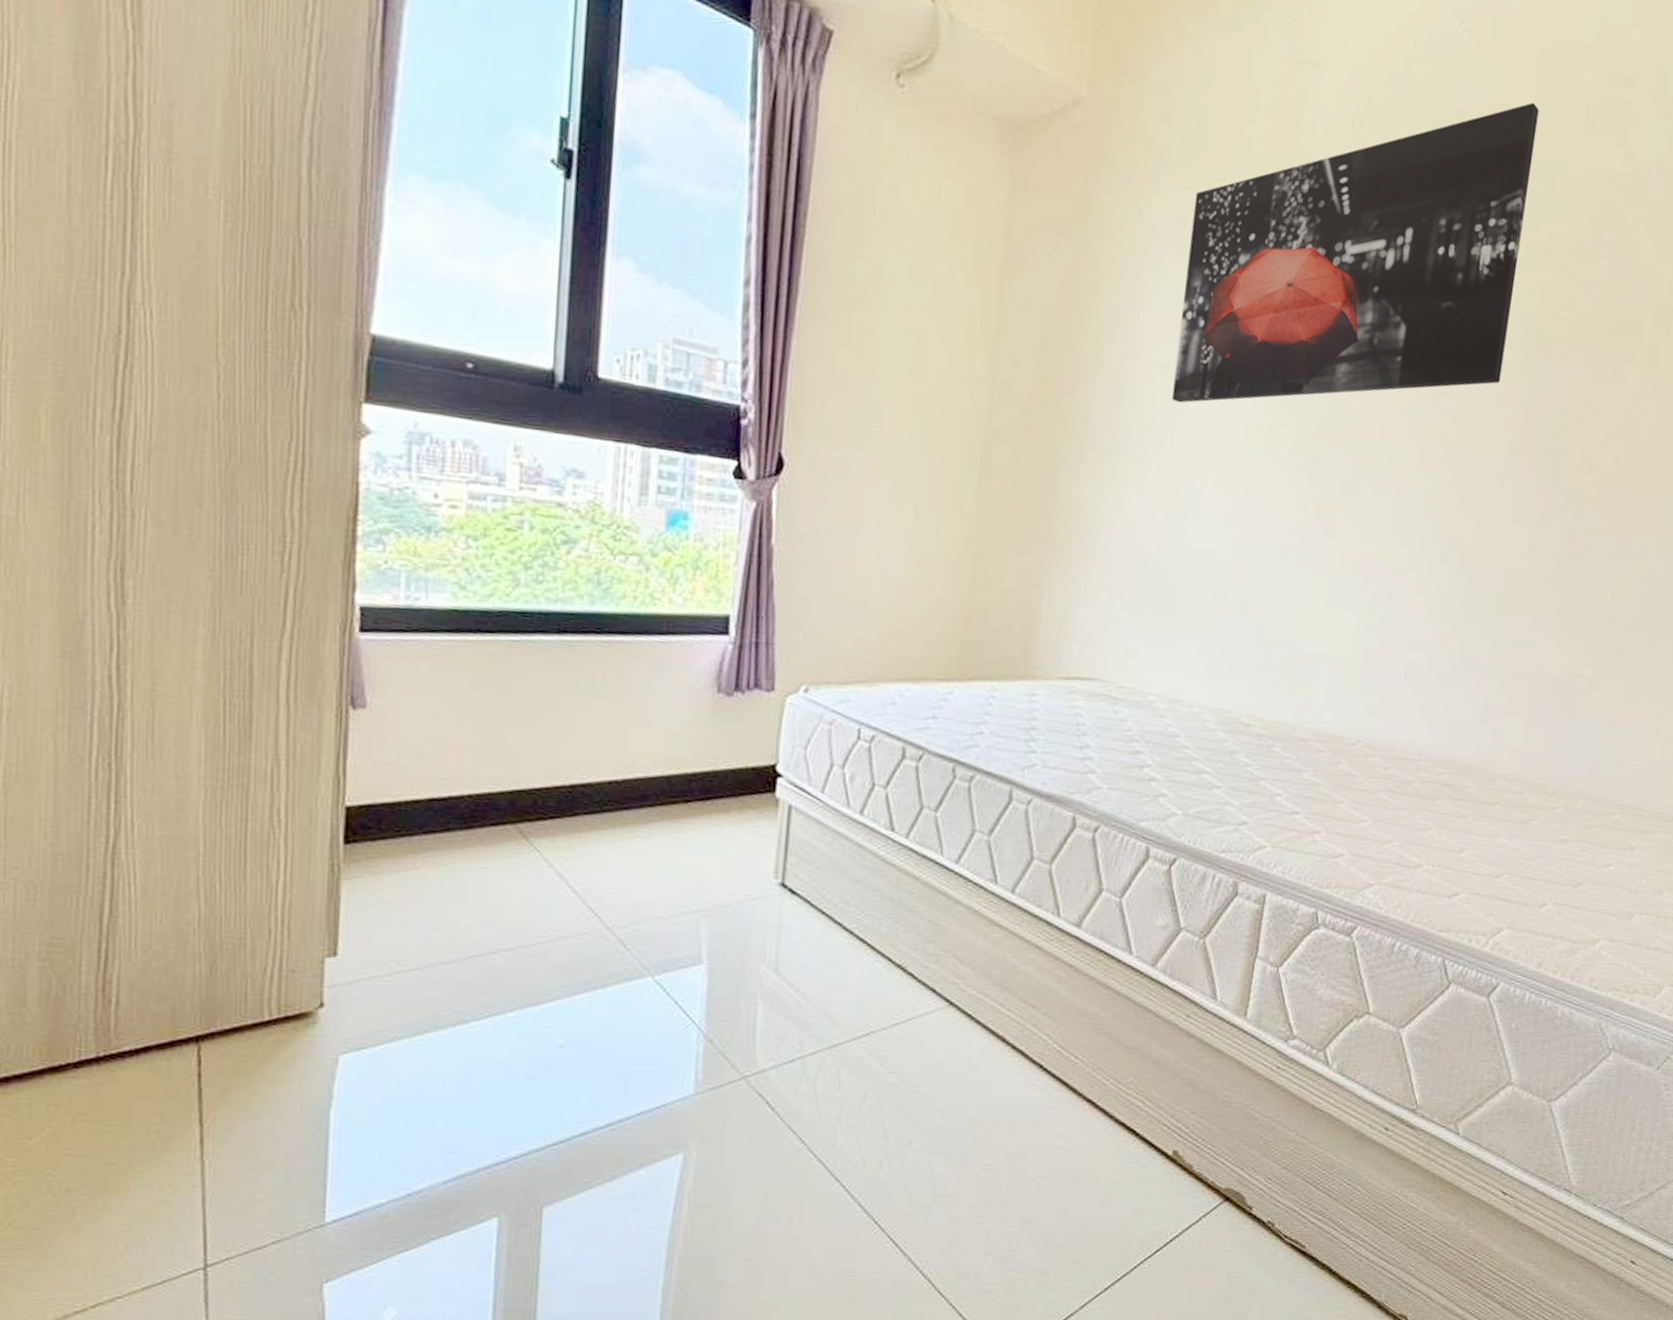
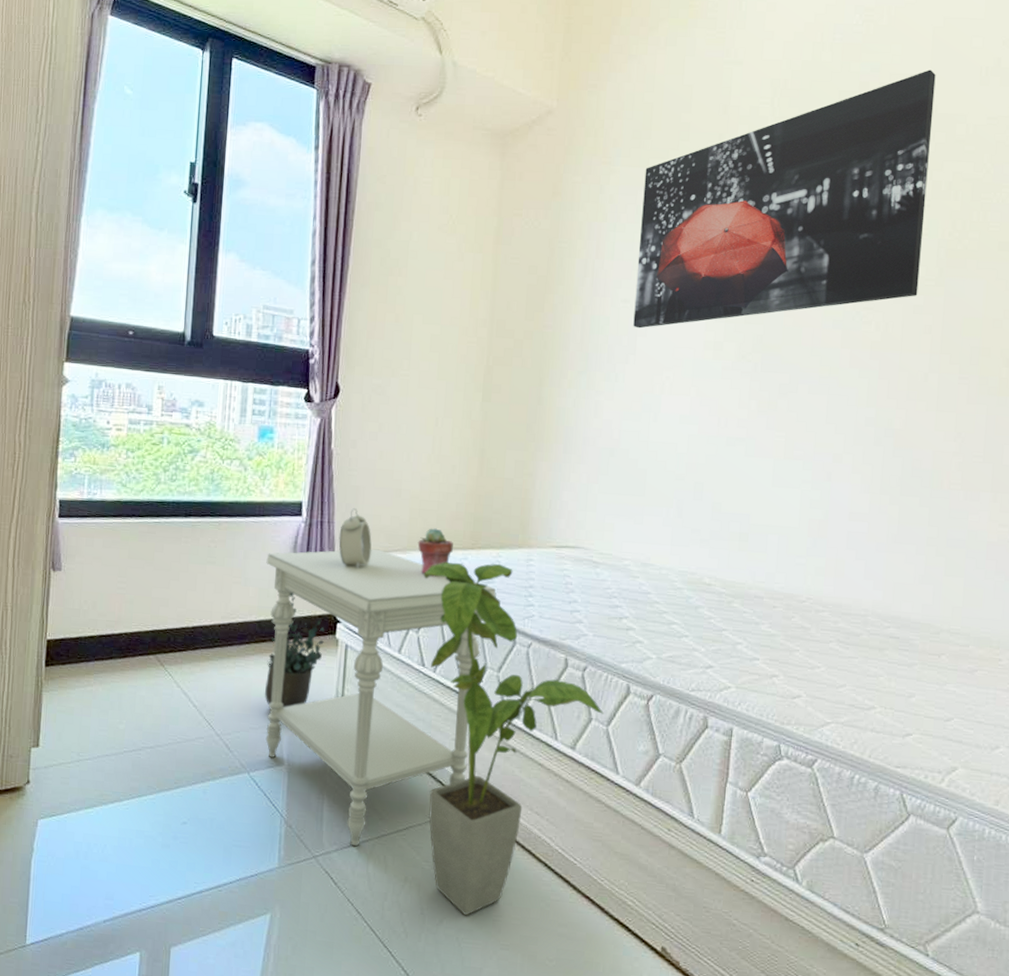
side table: none [676,679,989,1061] -> present [265,549,496,847]
potted plant: none [676,737,764,890] -> present [265,592,328,708]
alarm clock: none [780,625,826,707] -> present [339,508,372,569]
potted succulent: none [888,653,935,717] -> present [417,528,453,577]
house plant: none [895,696,1117,1133] -> present [423,561,604,915]

